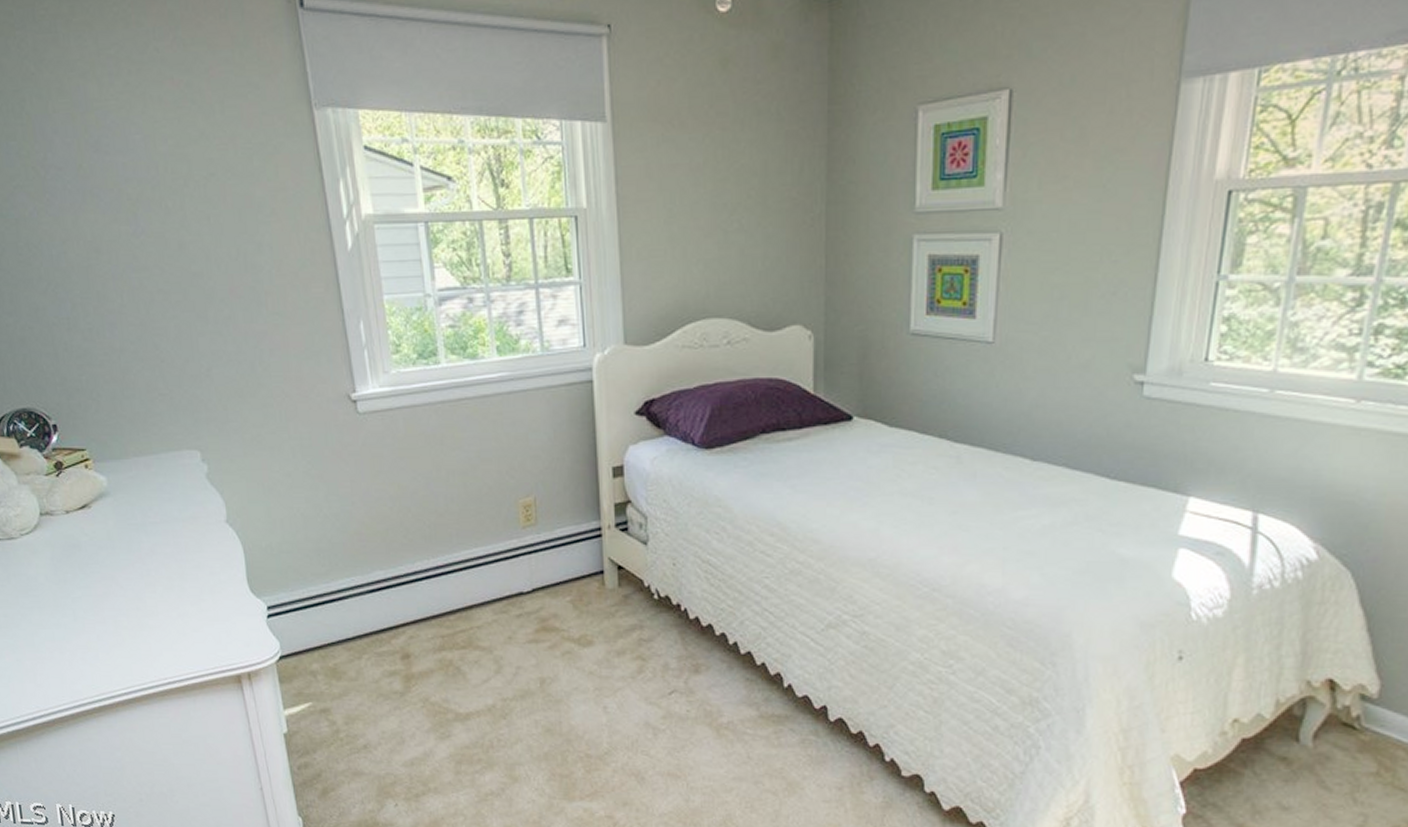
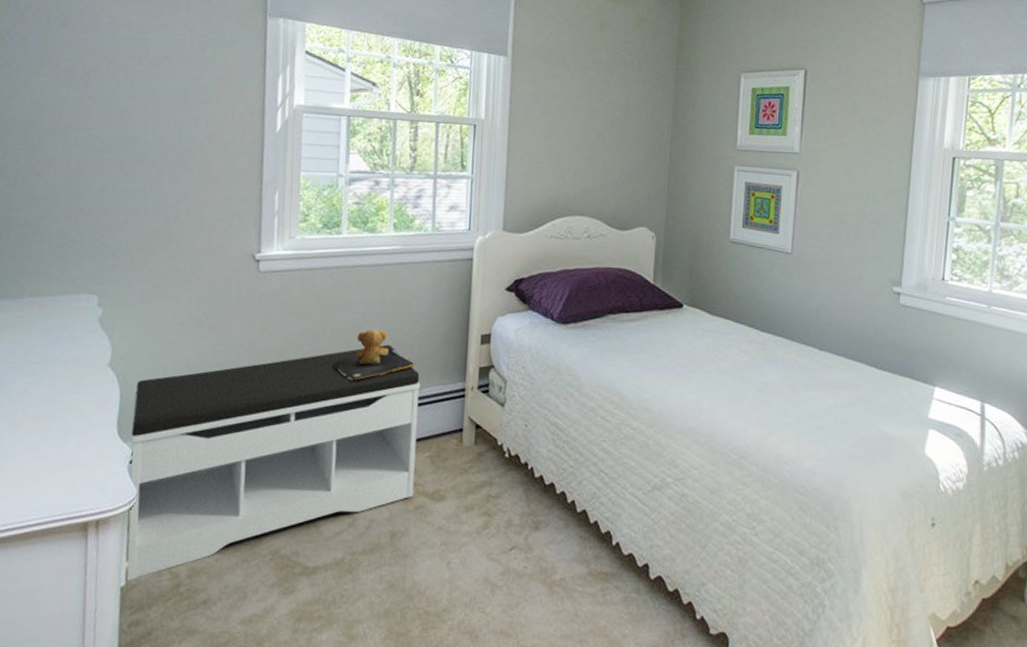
bench: none [257,484,559,728] -> present [126,344,421,581]
teddy bear: none [451,468,542,525] -> present [331,329,415,381]

